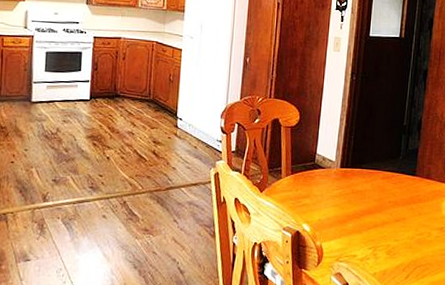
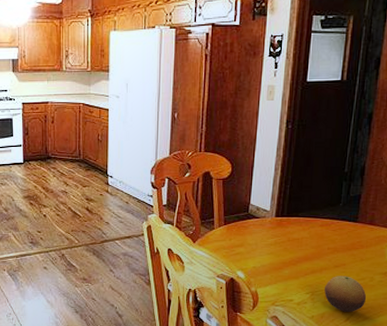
fruit: none [386,230,425,269] -> present [324,276,367,312]

